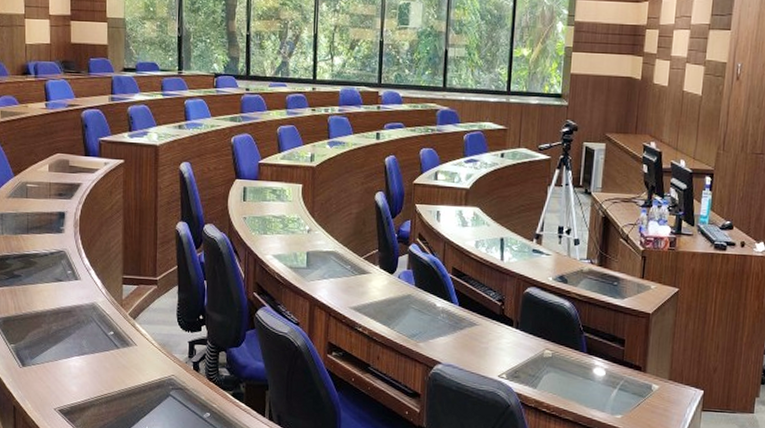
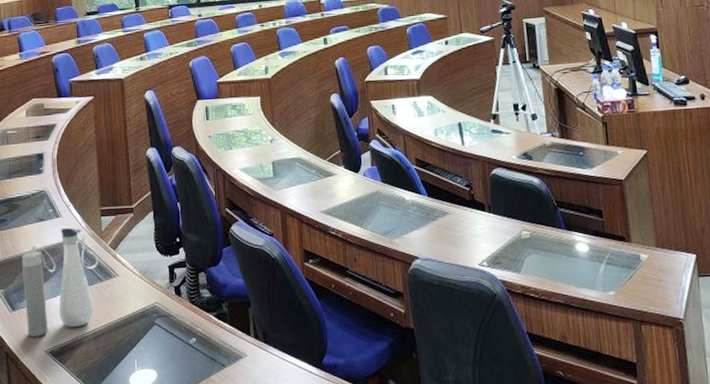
water bottle: none [35,291,117,394] -> present [21,227,99,337]

